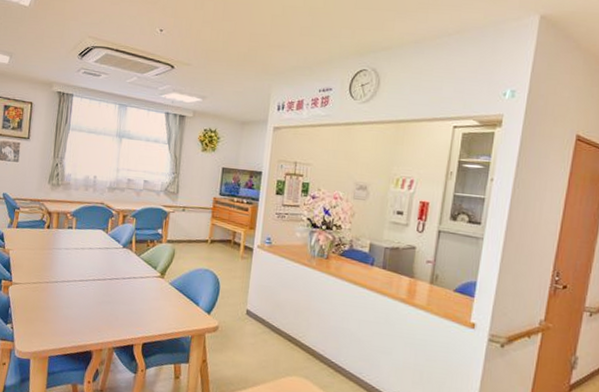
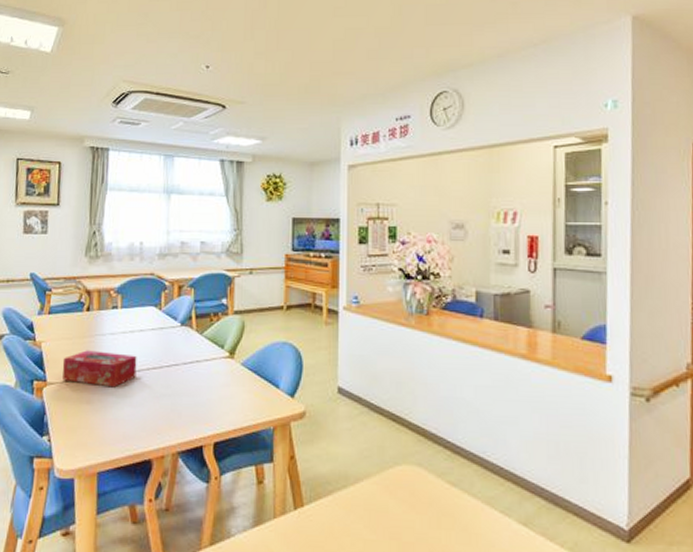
tissue box: none [25,260,86,292] -> present [62,350,137,388]

